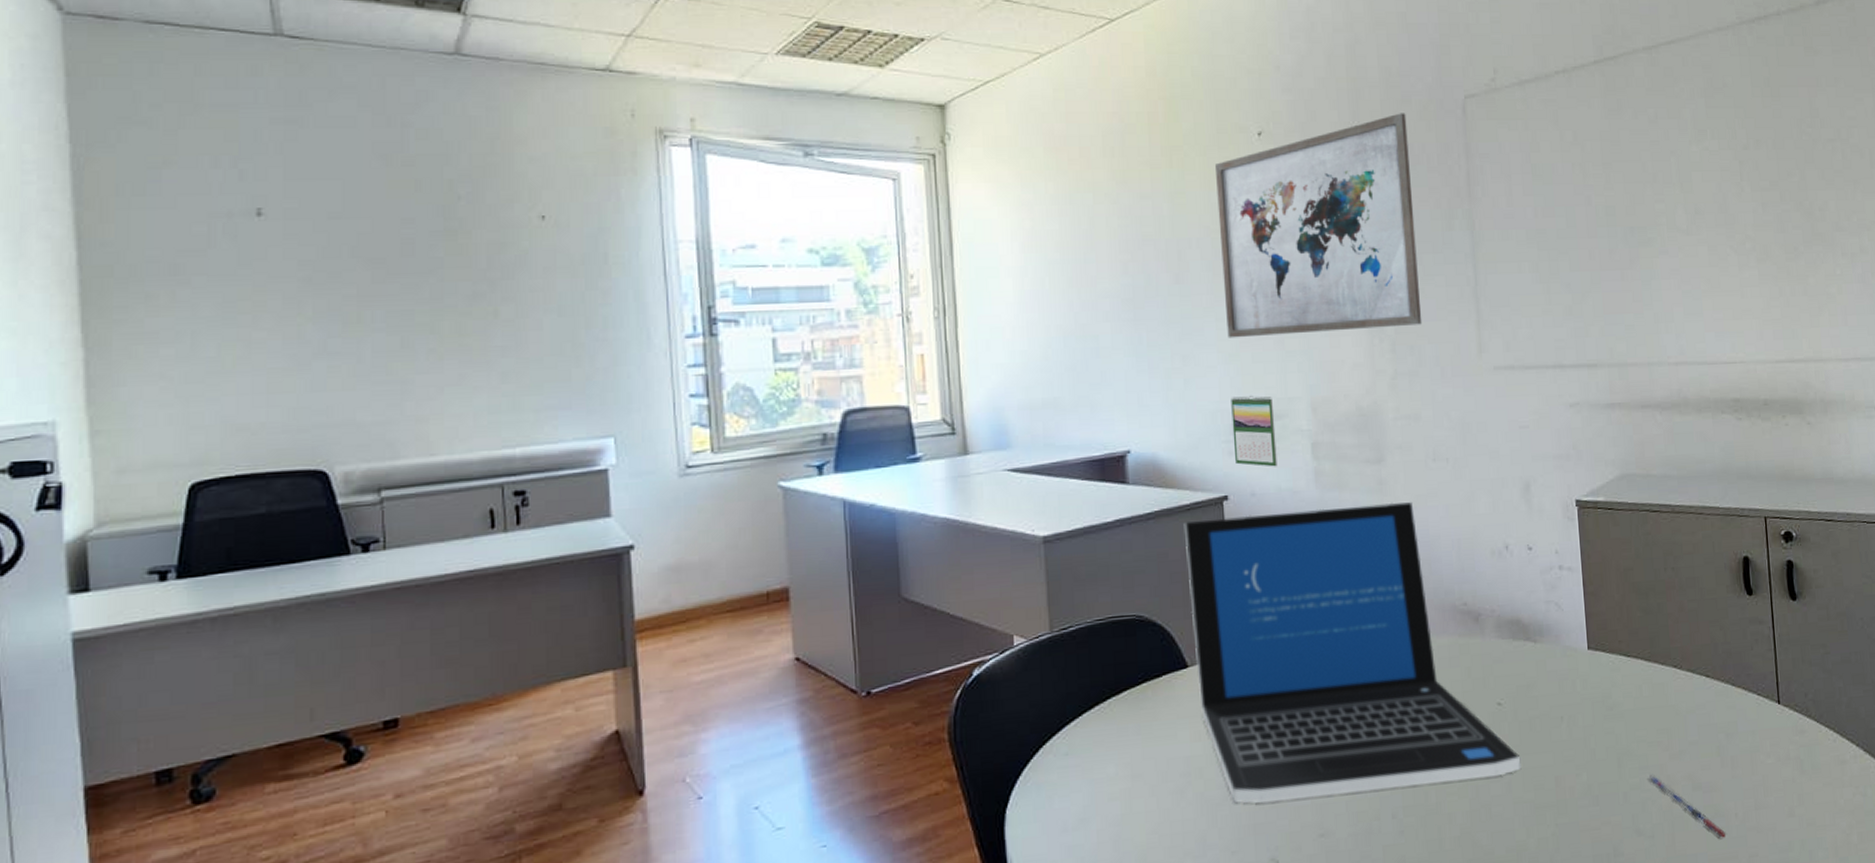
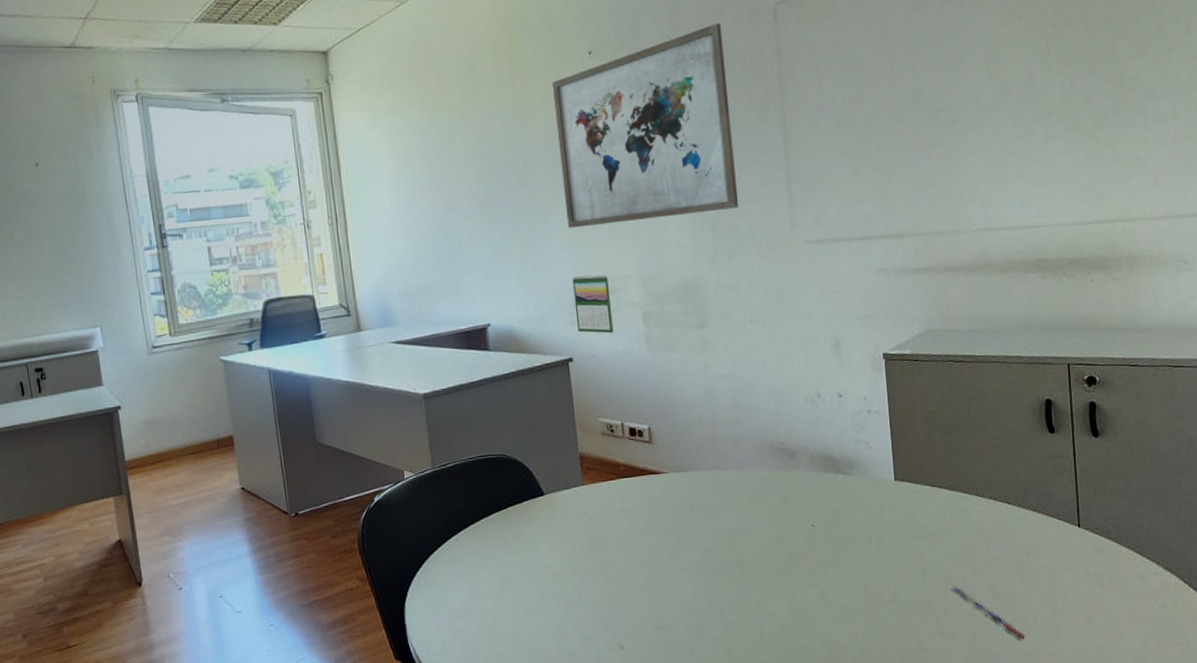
laptop: present [1183,502,1522,804] -> none [536,359,834,602]

